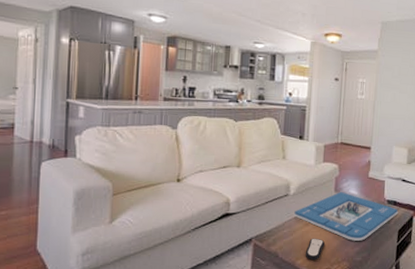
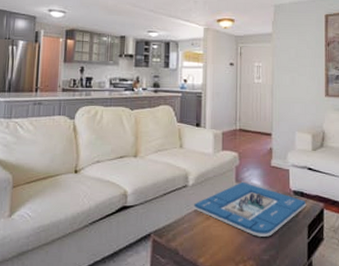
remote control: present [305,238,325,261] -> none [207,233,228,259]

